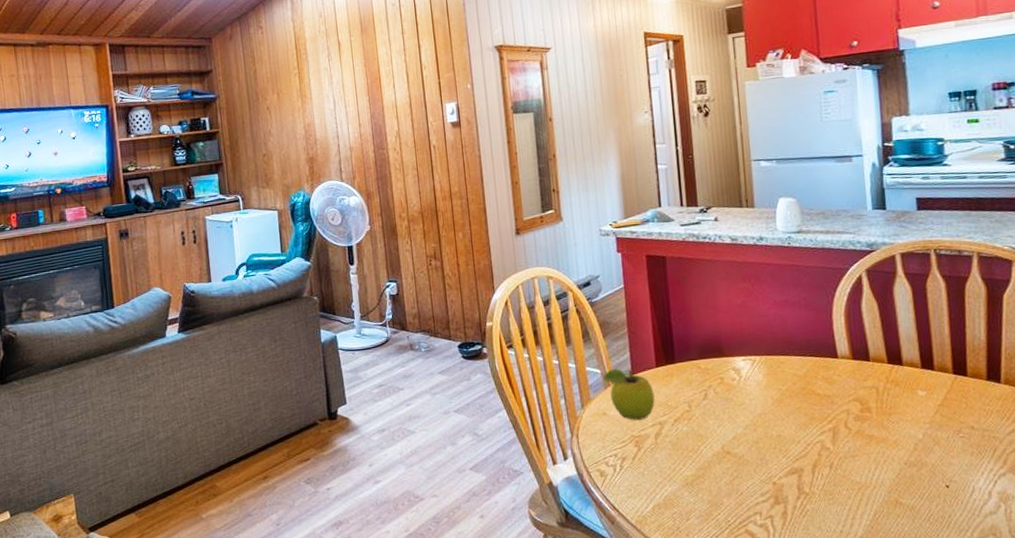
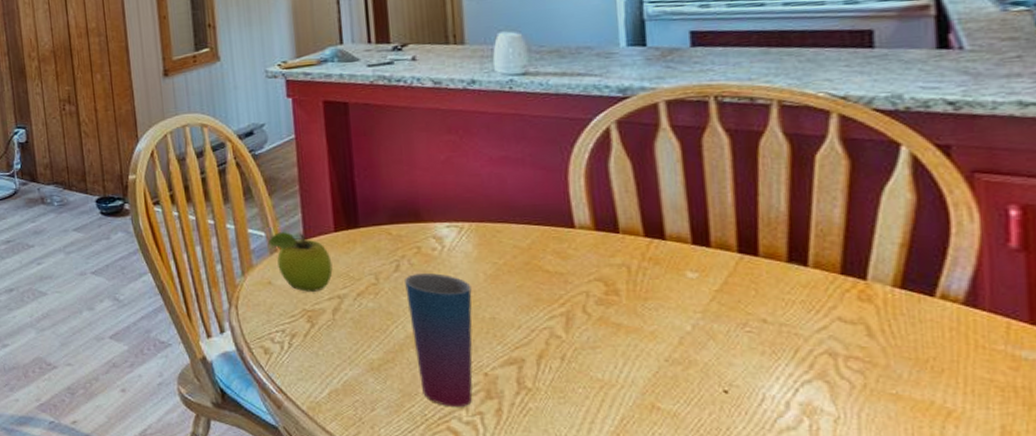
cup: none [711,400,765,513] -> present [405,273,473,407]

